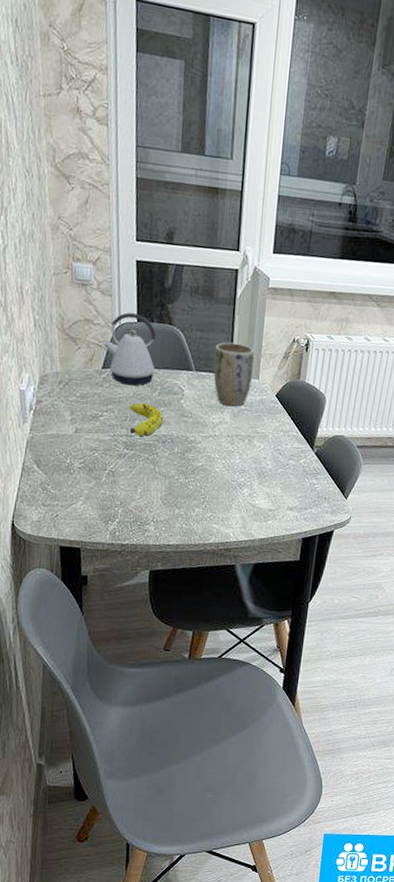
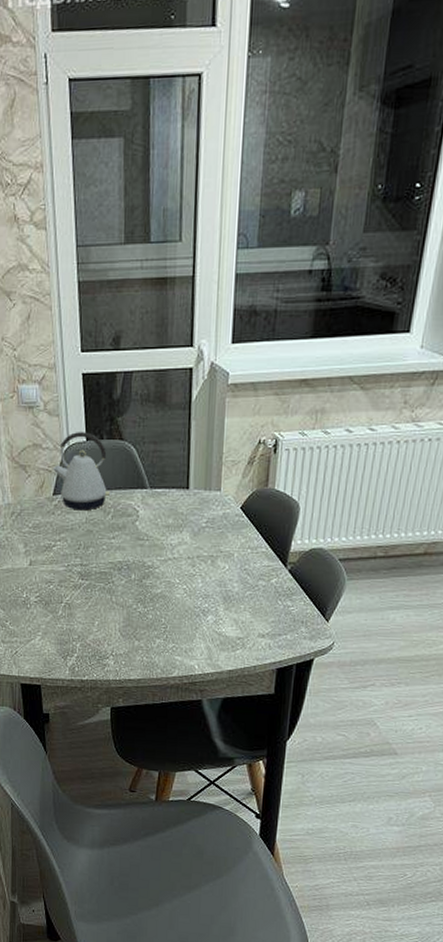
fruit: present [129,402,163,436] -> none [82,528,118,564]
plant pot: present [213,342,255,406] -> none [169,452,215,523]

